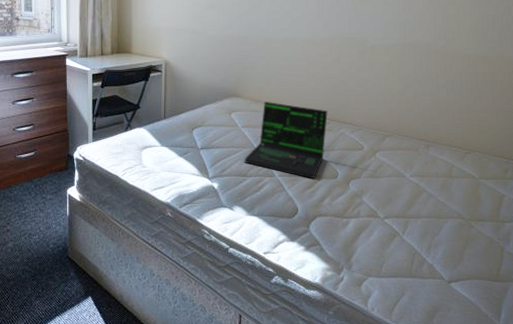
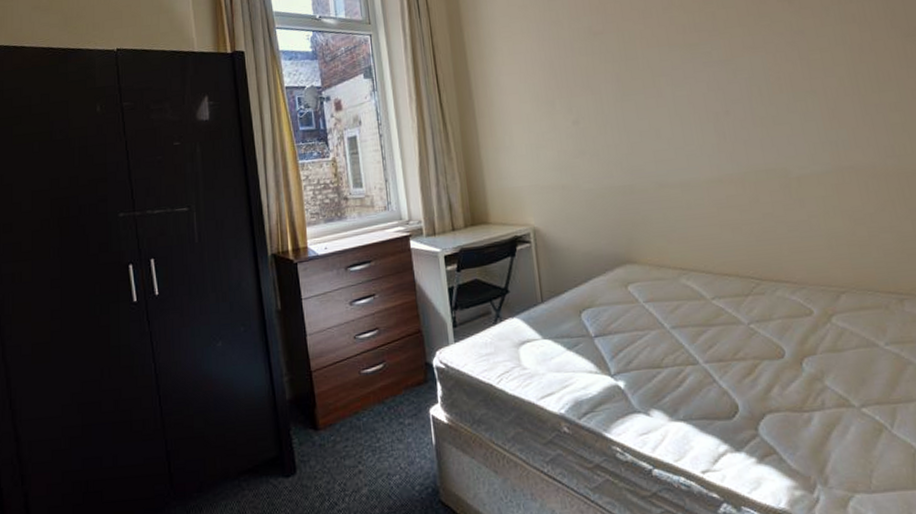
laptop: present [244,102,344,179] -> none [654,265,782,363]

